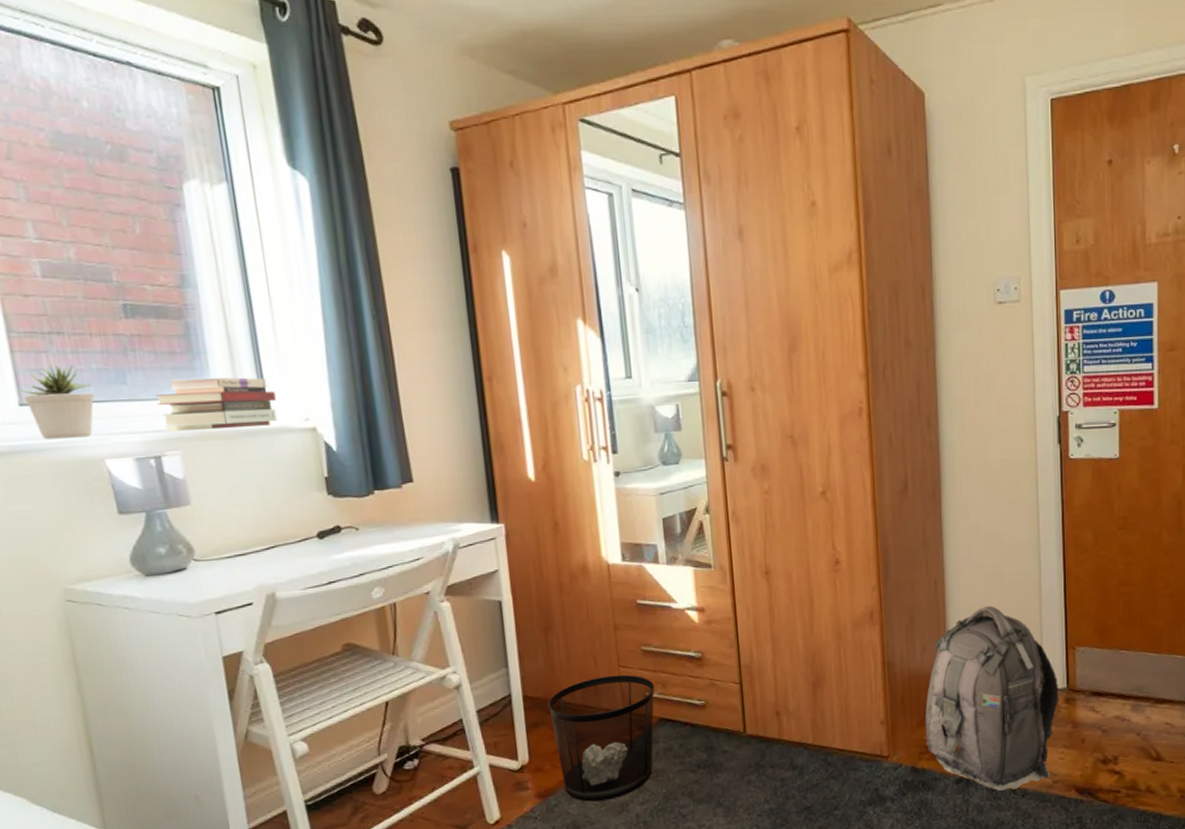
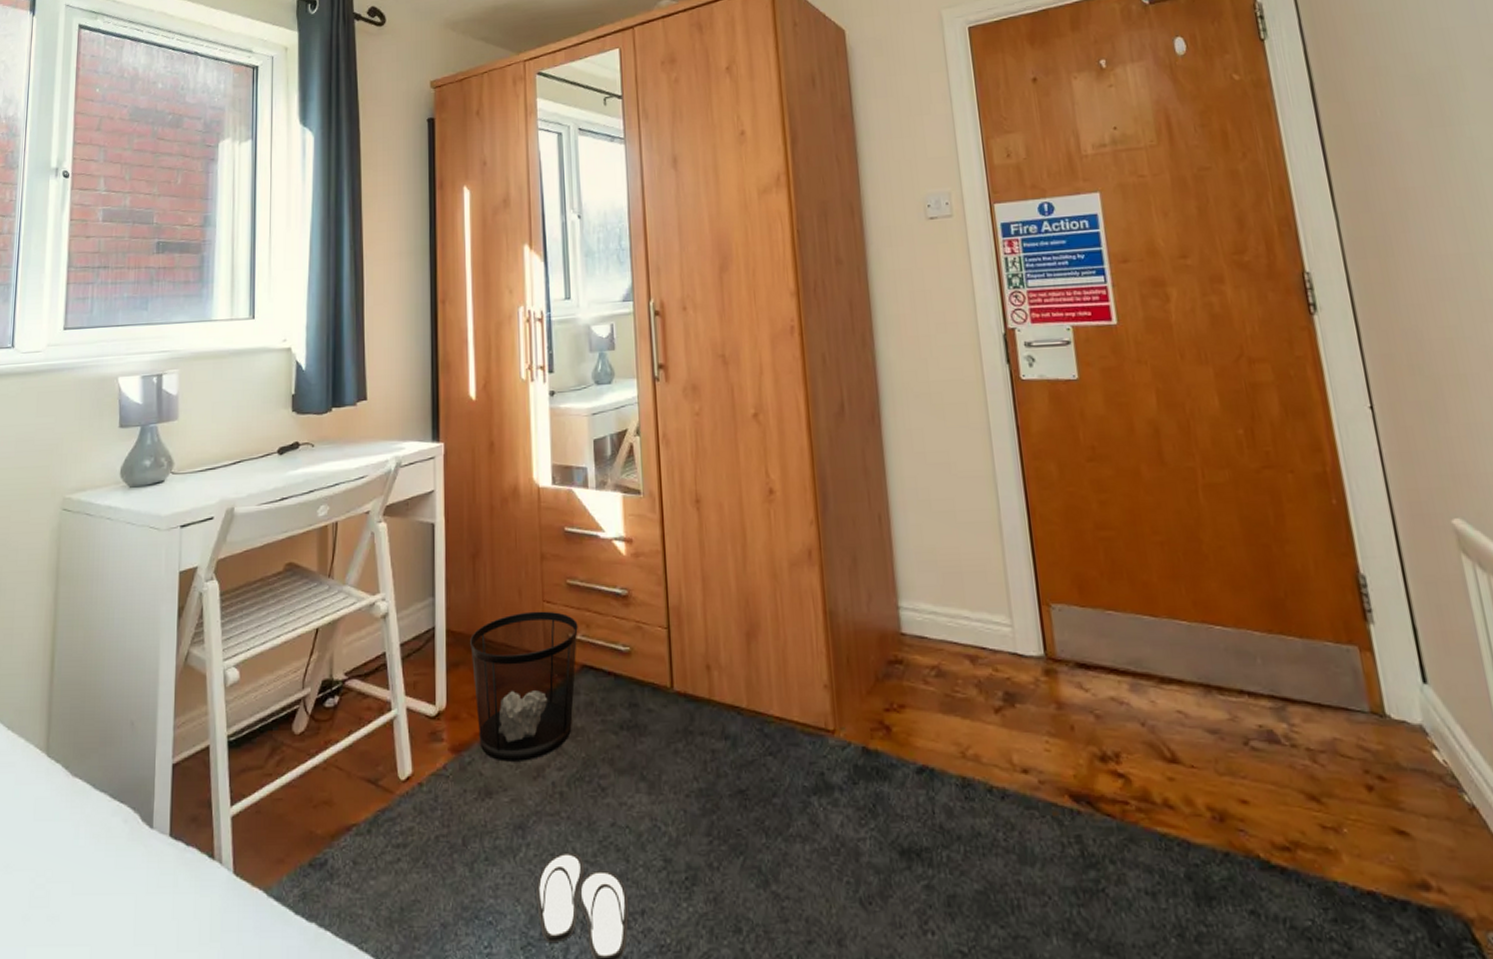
potted plant: present [21,363,95,440] -> none [67,292,121,359]
books: present [156,377,277,433] -> none [168,303,262,353]
backpack: present [924,605,1059,791] -> none [875,547,1037,789]

